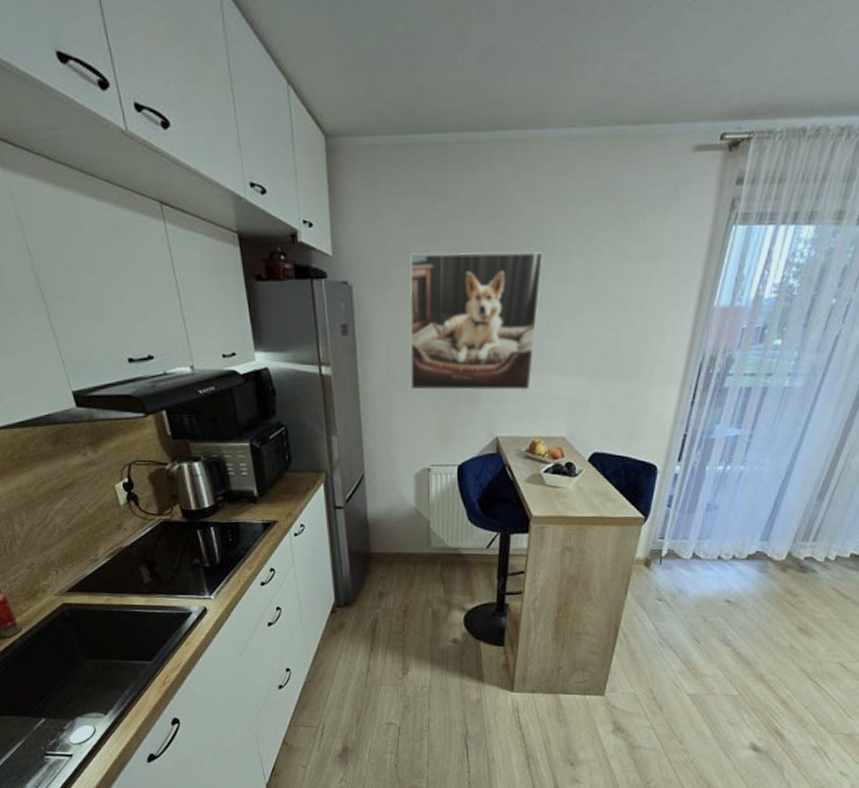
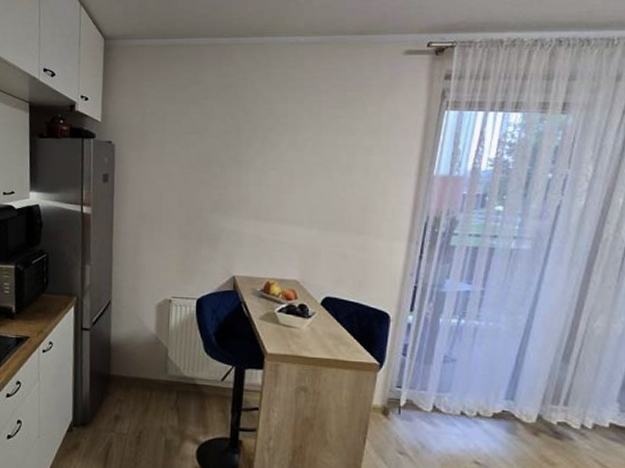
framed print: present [409,252,543,391] -> none [157,122,277,236]

